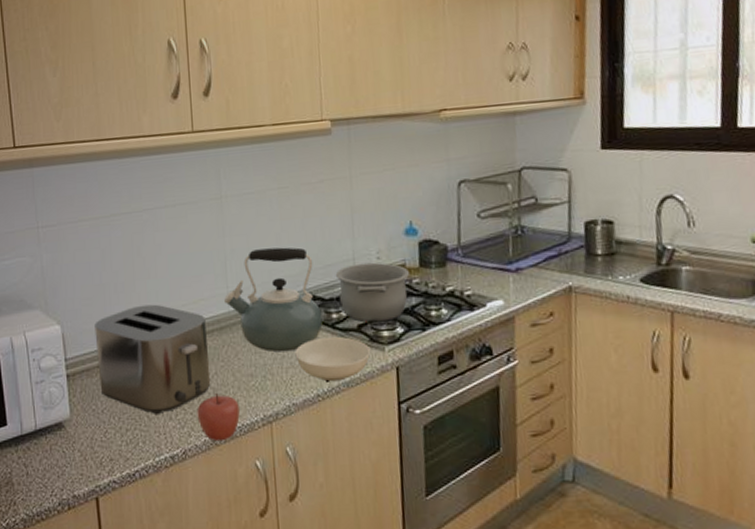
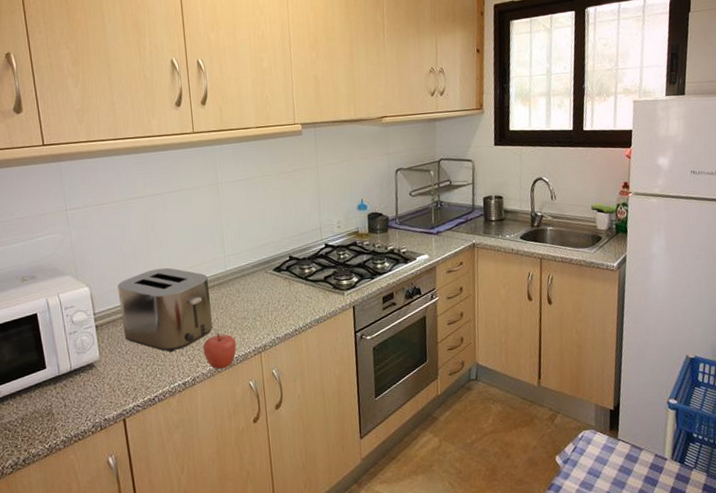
kettle: present [223,247,323,352] -> none [221,220,298,300]
bowl: present [295,336,371,382] -> none [277,286,335,320]
cooking pot: present [335,262,410,323] -> none [307,230,362,275]

